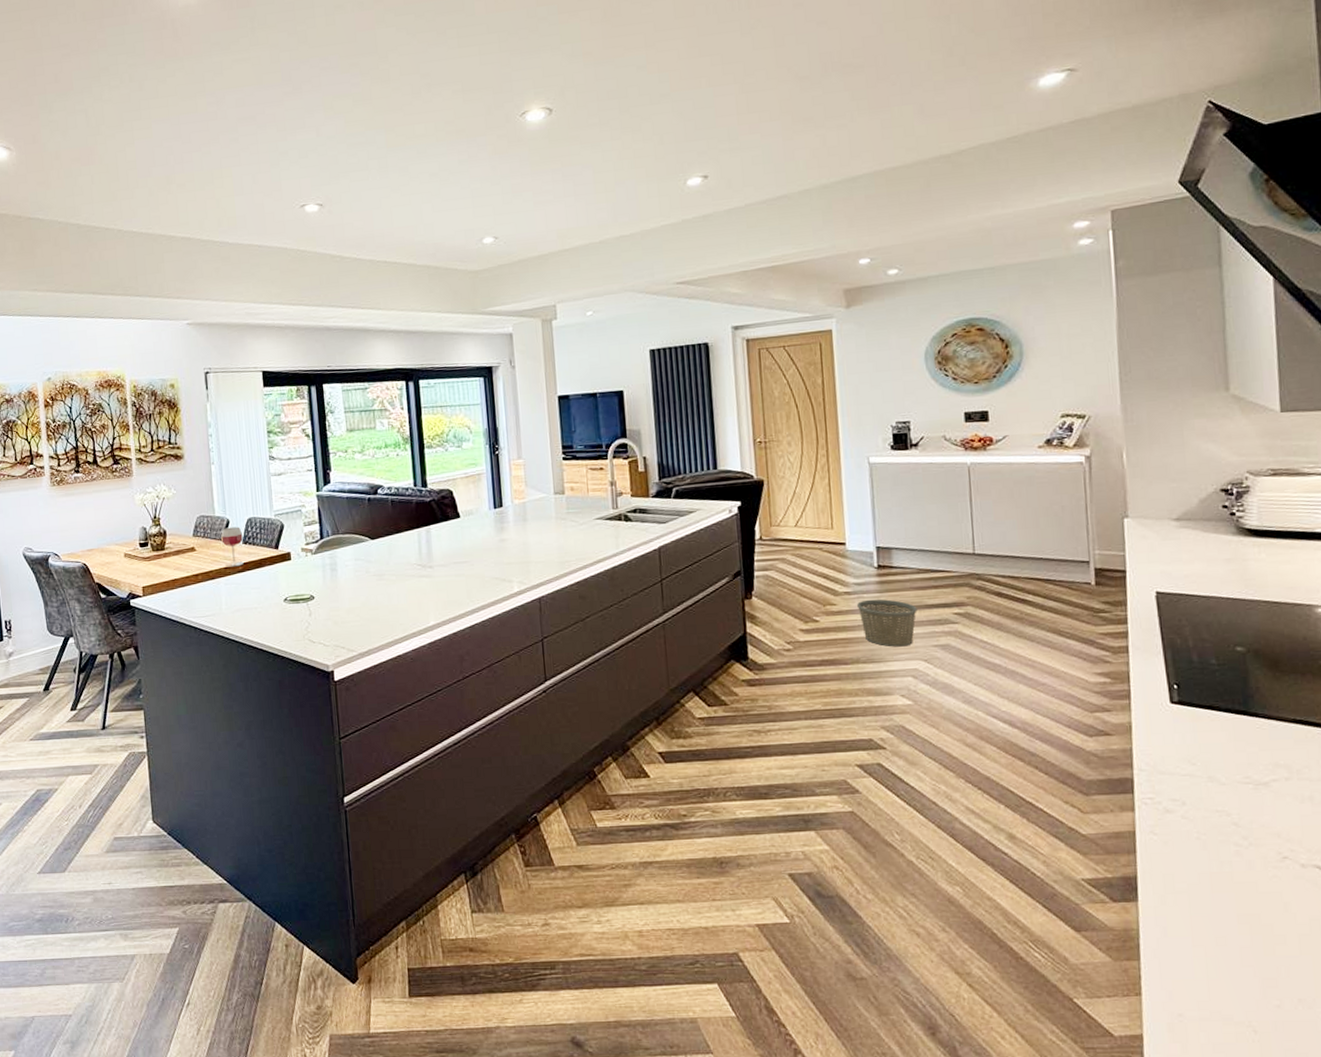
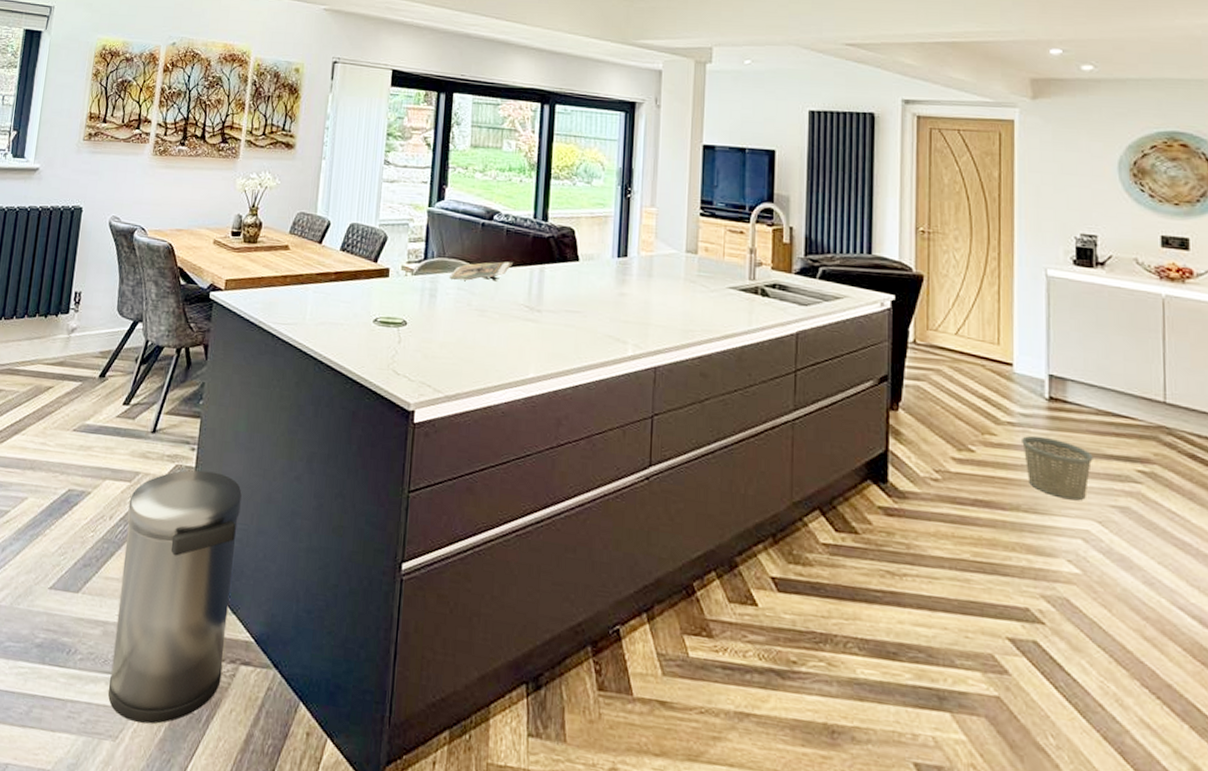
pedal bin: none [93,752,205,964] -> present [108,470,242,724]
wineglass: present [221,526,244,567] -> none [317,229,342,275]
magazine: none [346,527,402,552] -> present [450,261,514,282]

